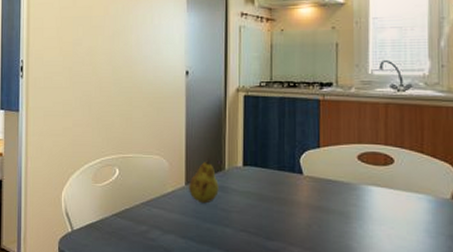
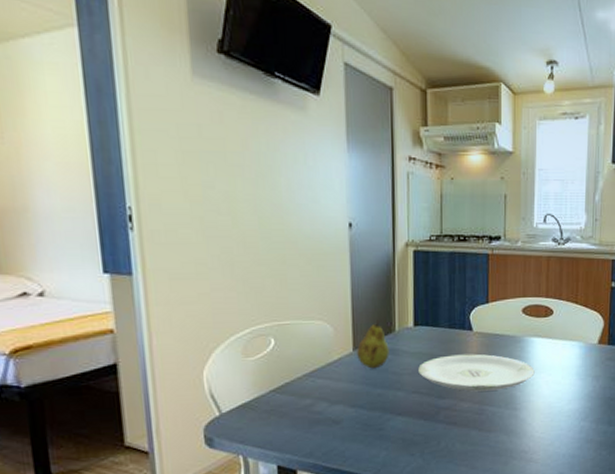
plate: none [247,197,374,239] -> present [418,354,535,392]

